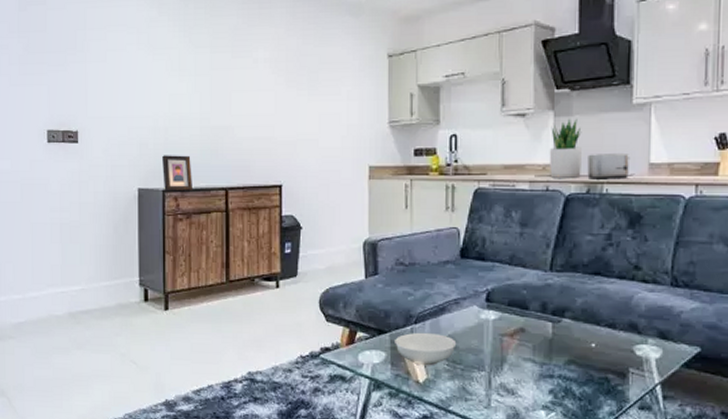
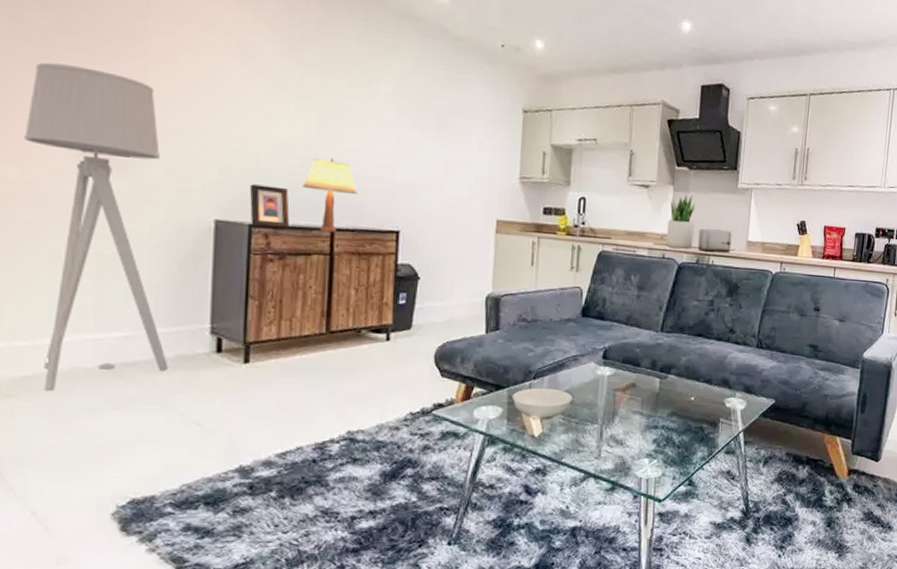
floor lamp: none [12,76,111,335] -> present [24,62,168,392]
table lamp: none [201,124,245,192] -> present [303,158,357,233]

